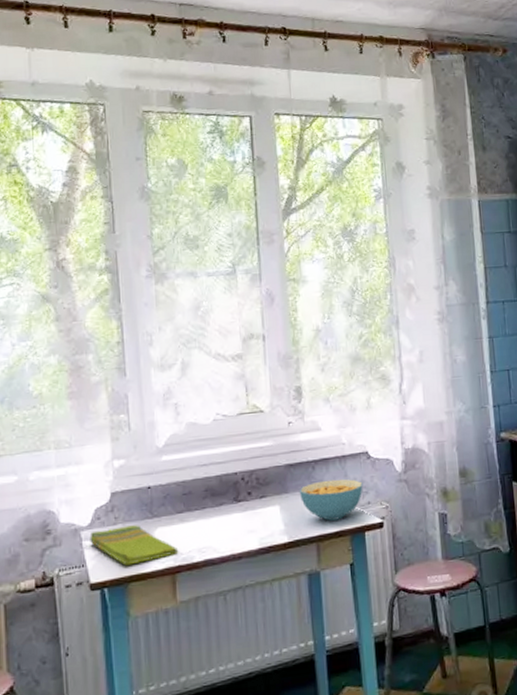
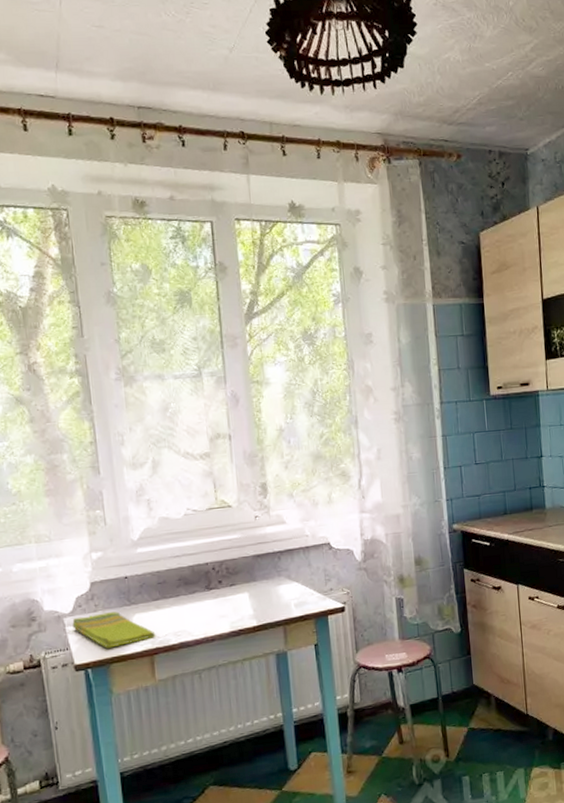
cereal bowl: present [299,478,363,521] -> none [266,567,326,606]

